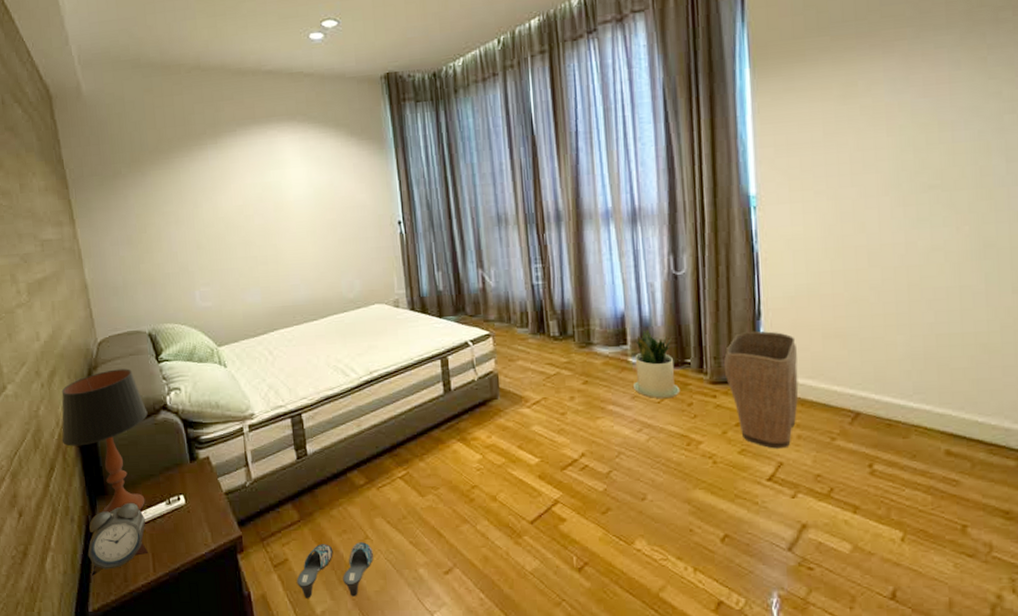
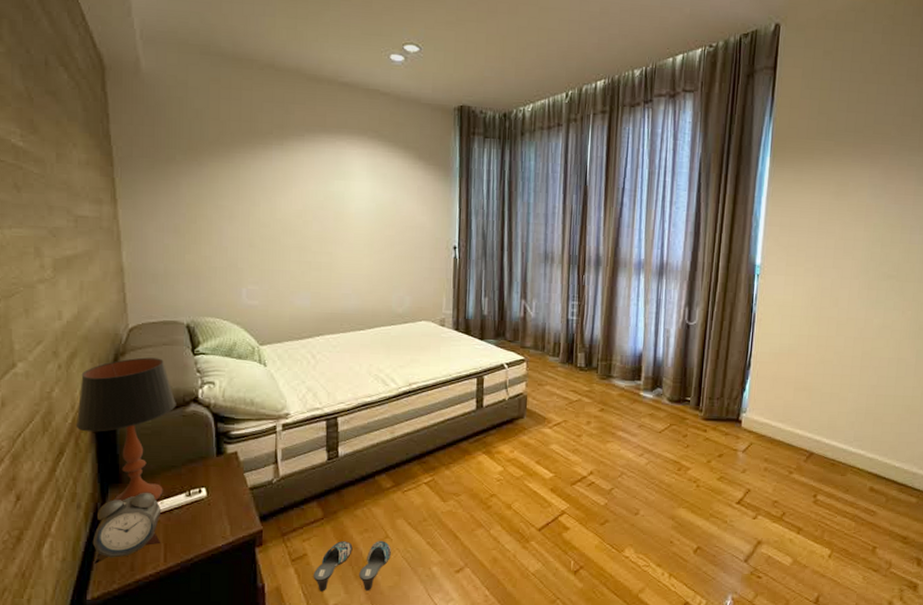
planter: present [632,329,681,399] -> none [640,369,679,430]
laundry basket: present [724,330,799,449] -> none [716,378,774,478]

